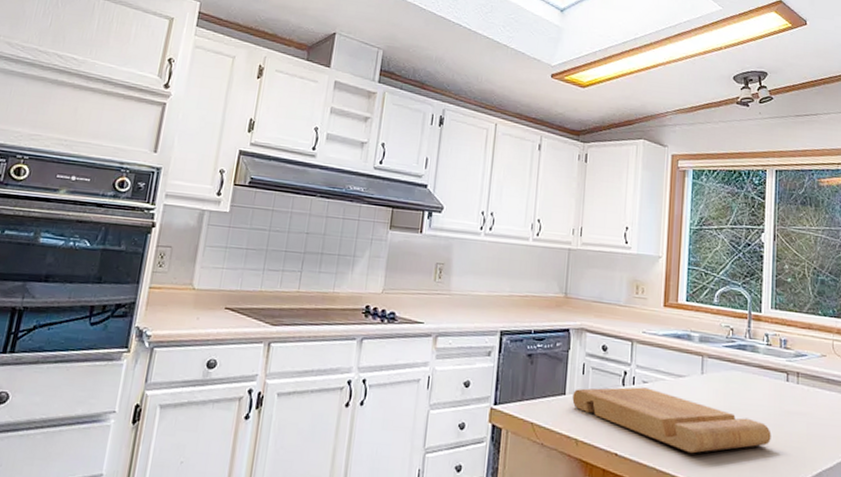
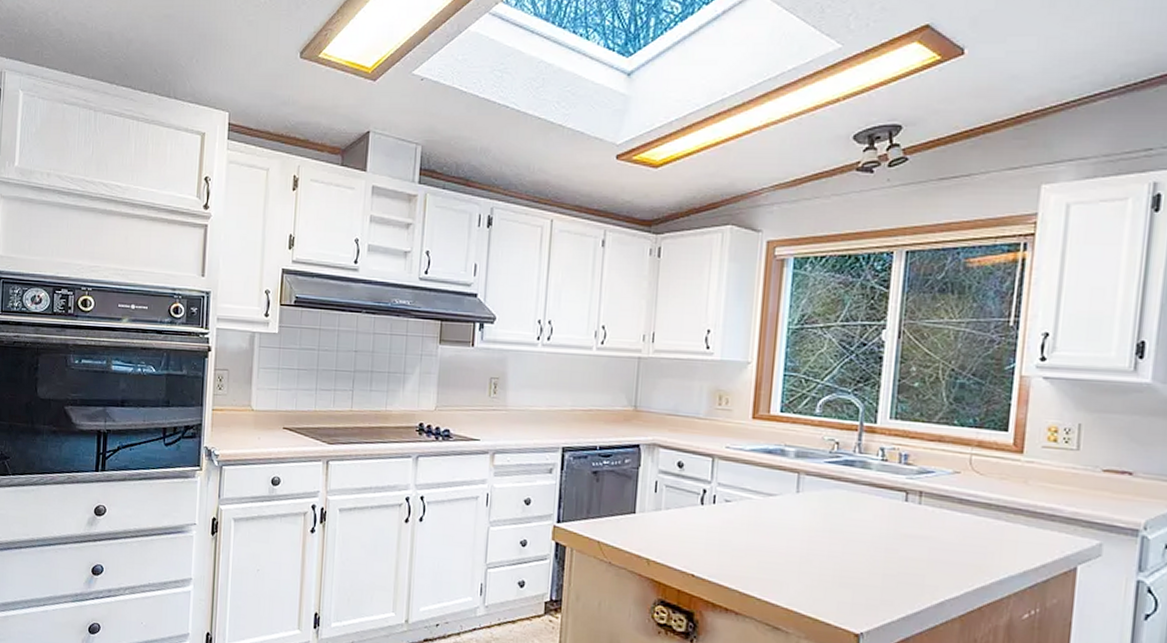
cutting board: present [572,387,771,454] -> none [643,506,882,577]

